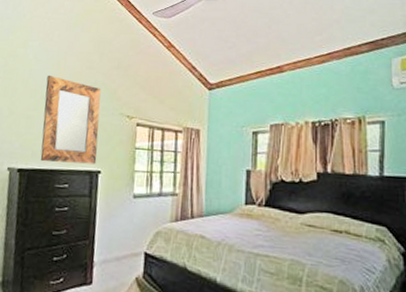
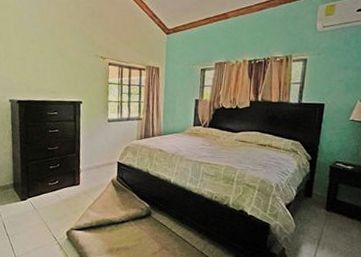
home mirror: present [40,75,101,164] -> none [33,23,79,96]

